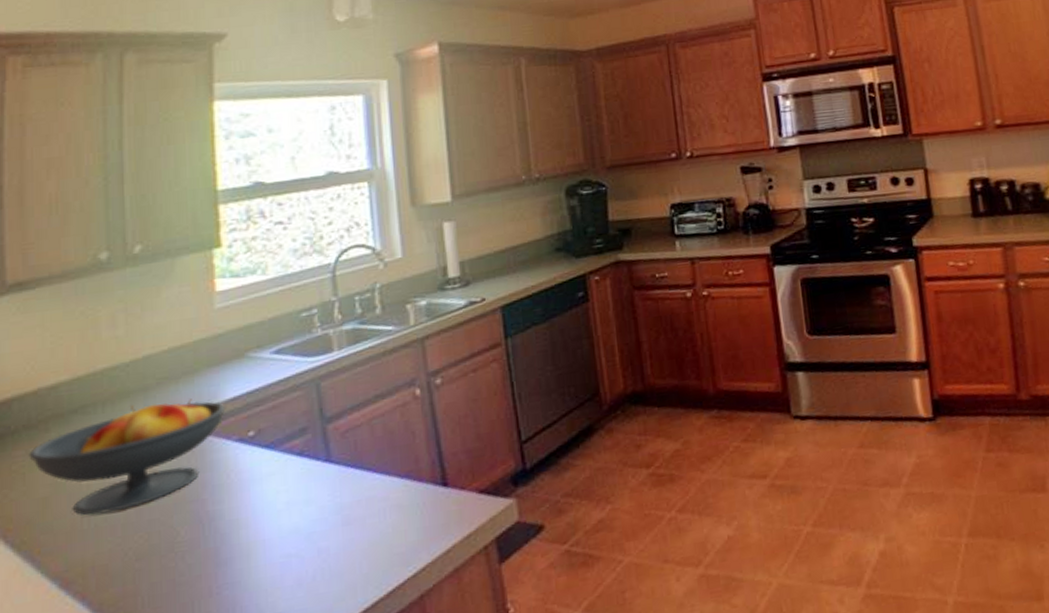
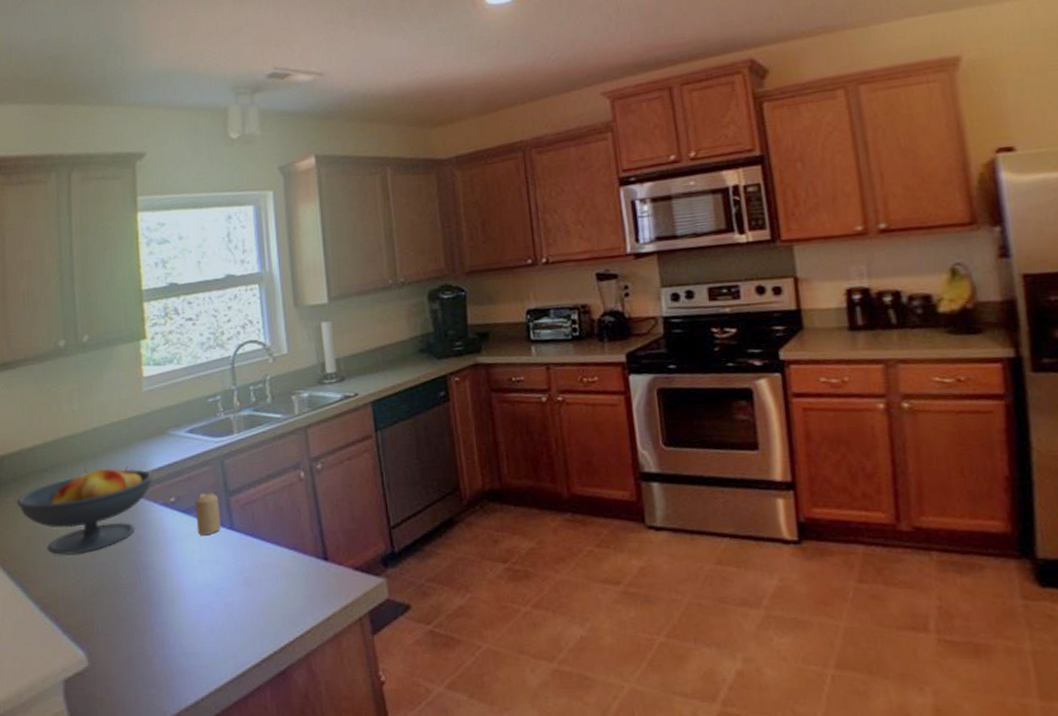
candle: none [281,420,314,473] -> present [195,491,221,535]

